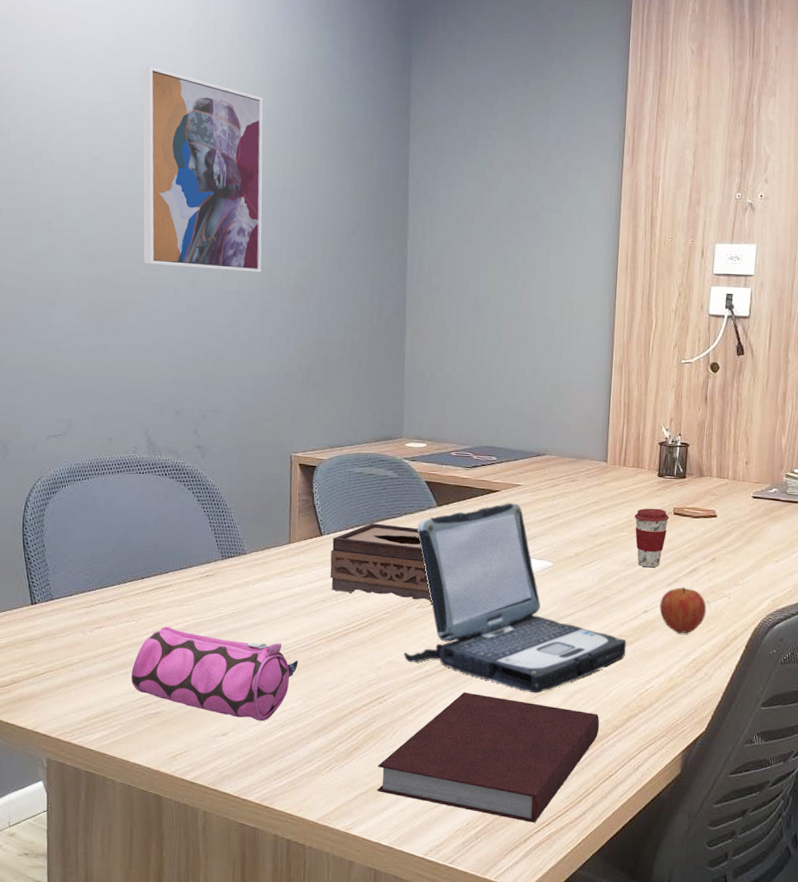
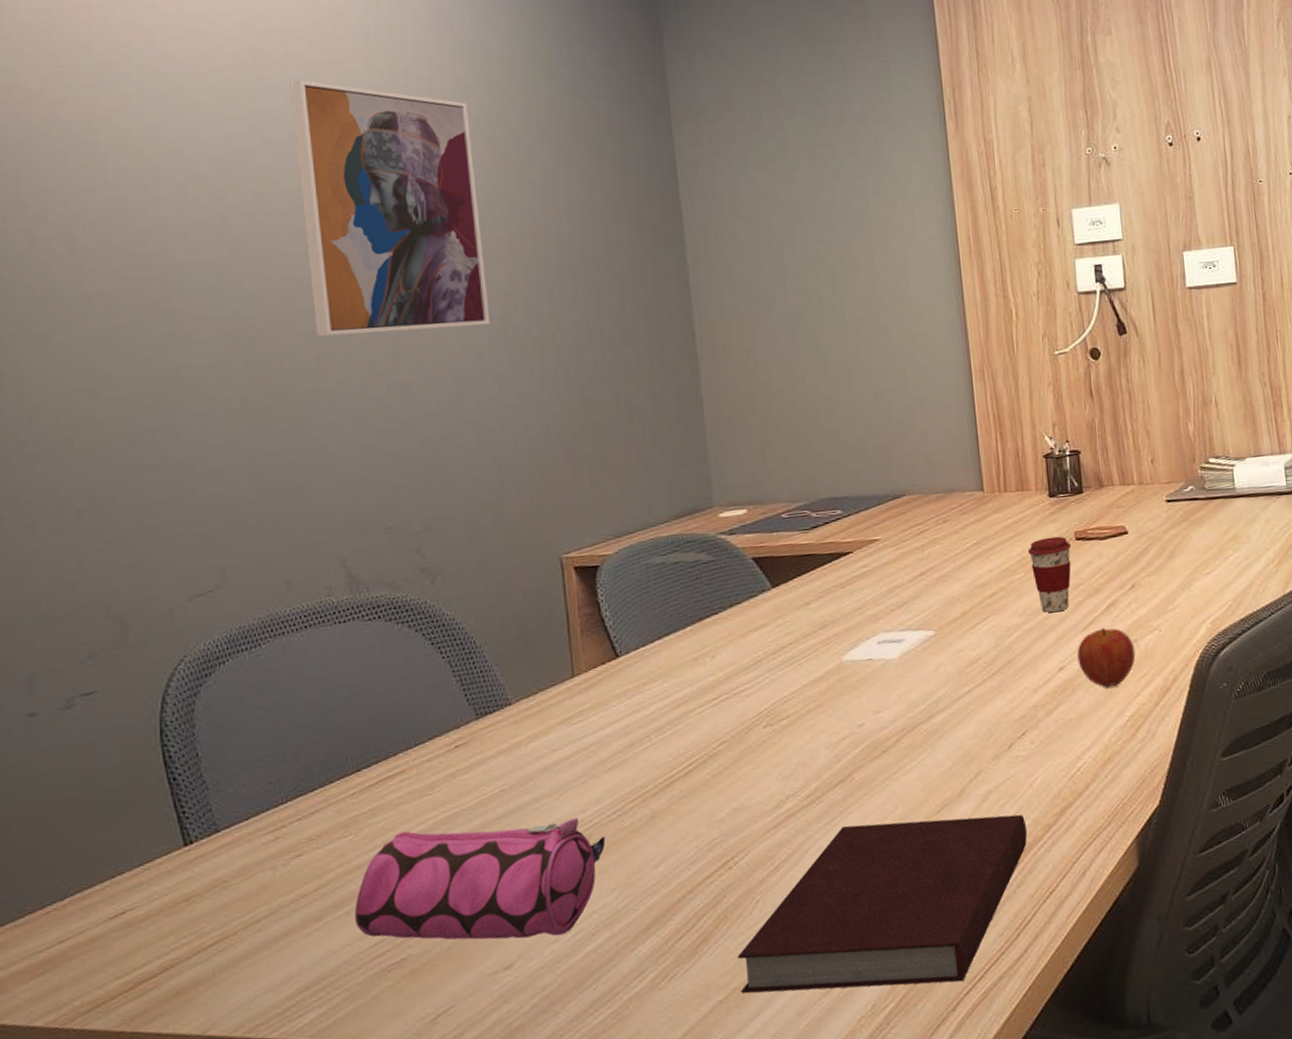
tissue box: present [330,523,432,602] -> none [634,622,782,729]
laptop: present [404,502,627,694] -> none [750,563,1046,807]

